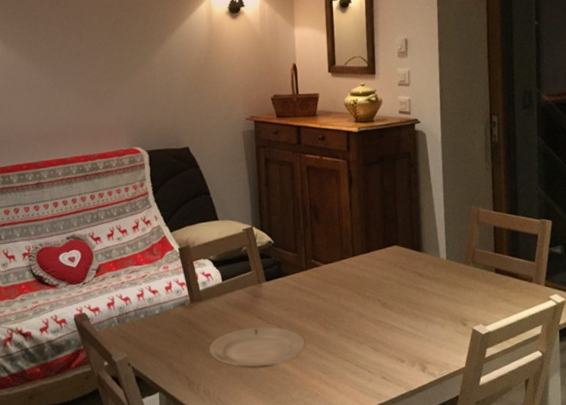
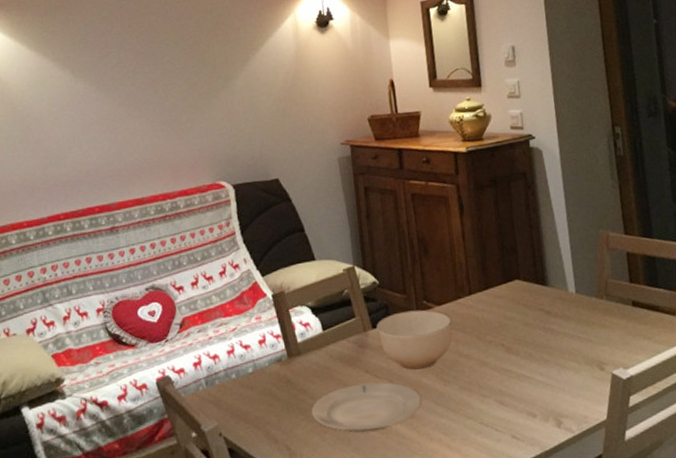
bowl: none [269,267,336,318] -> present [376,309,453,370]

